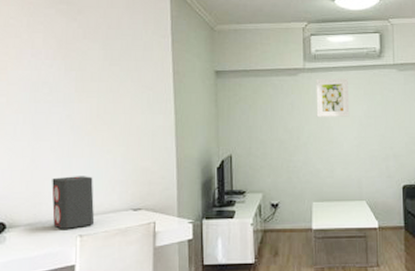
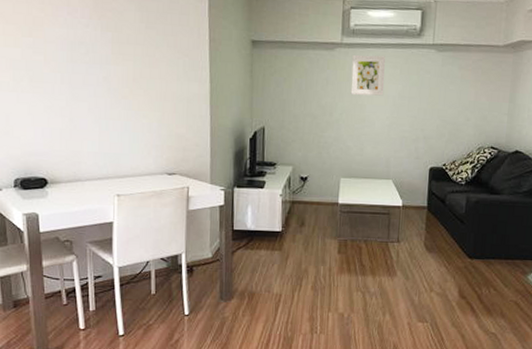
speaker: present [52,176,95,229] -> none [90,137,132,188]

